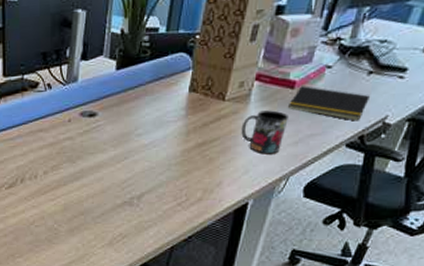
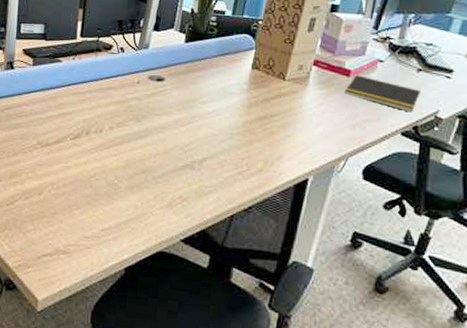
mug: present [241,110,290,154] -> none [301,93,346,134]

